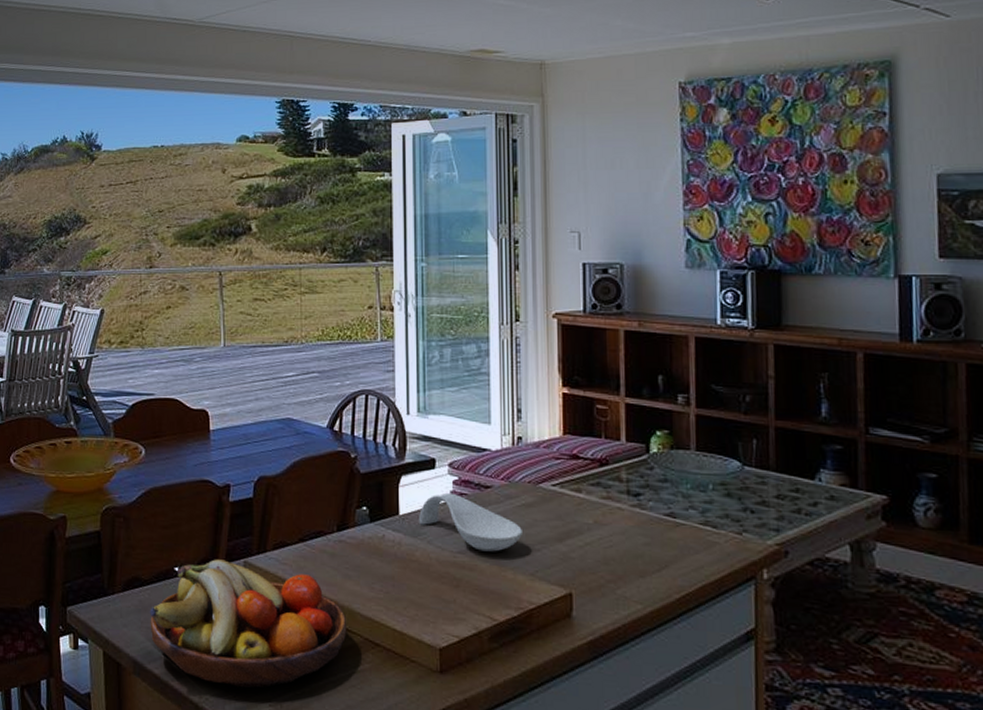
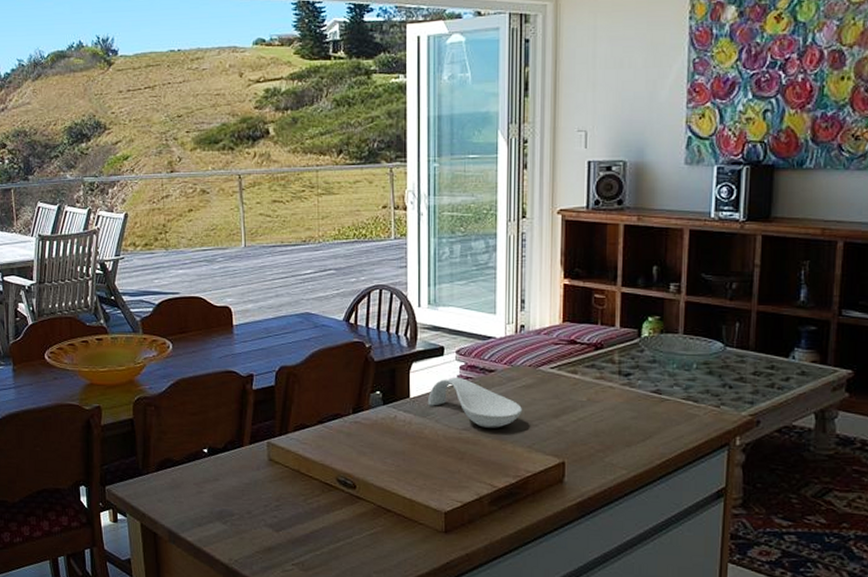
fruit bowl: present [149,559,347,689] -> none [181,441,362,551]

